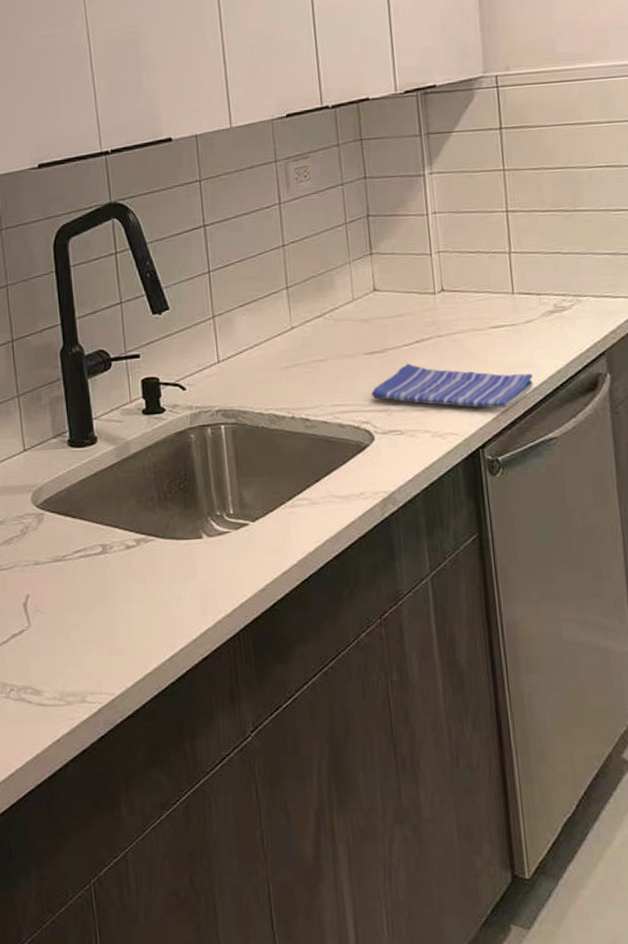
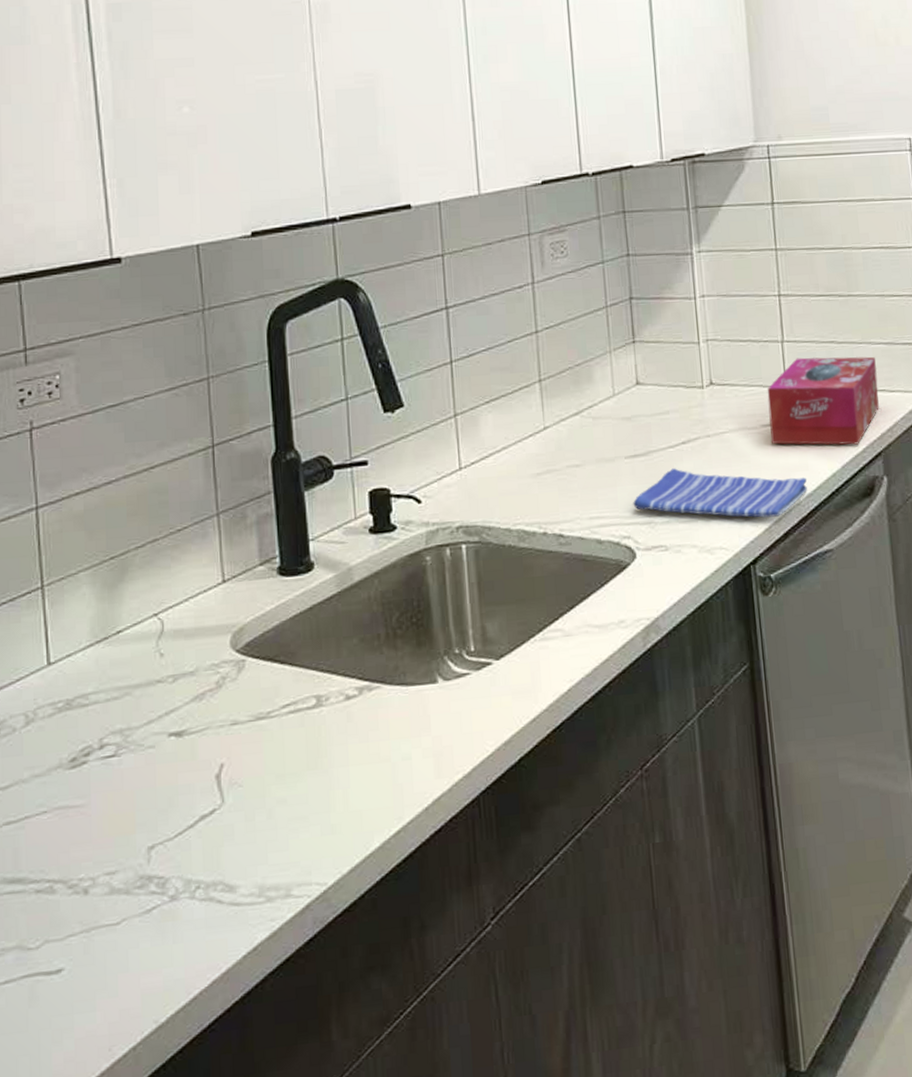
tissue box: none [495,266,603,345] -> present [767,356,879,445]

